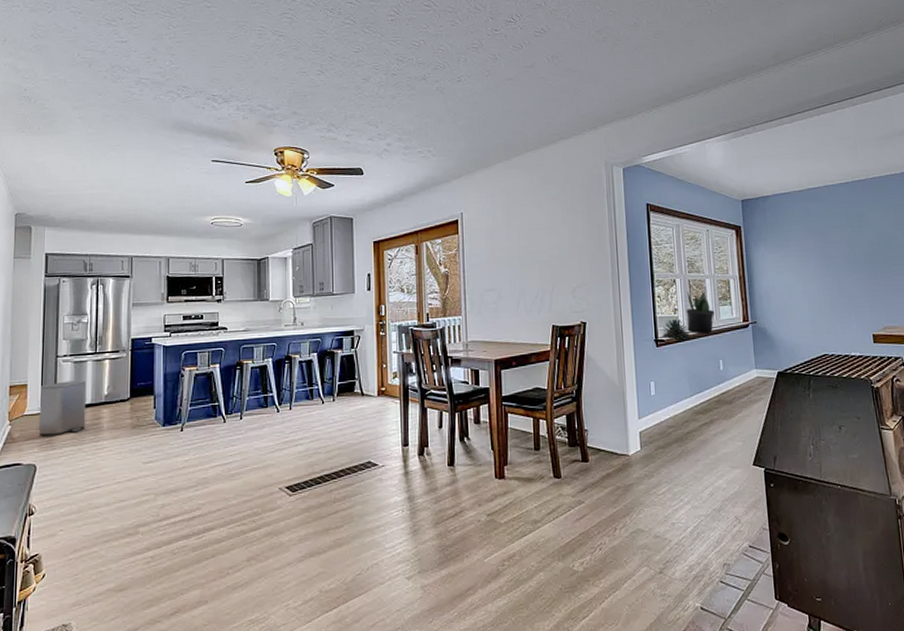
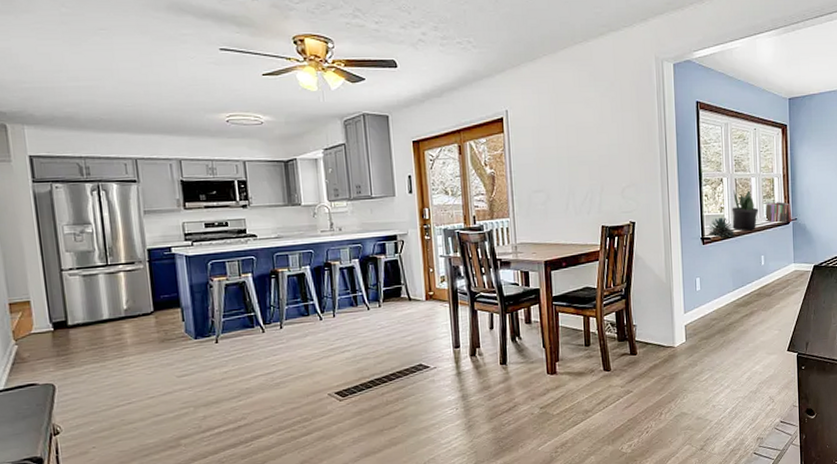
pedal bin: present [39,380,86,437] -> none [46,294,106,355]
books: none [721,304,752,326] -> present [765,202,792,223]

